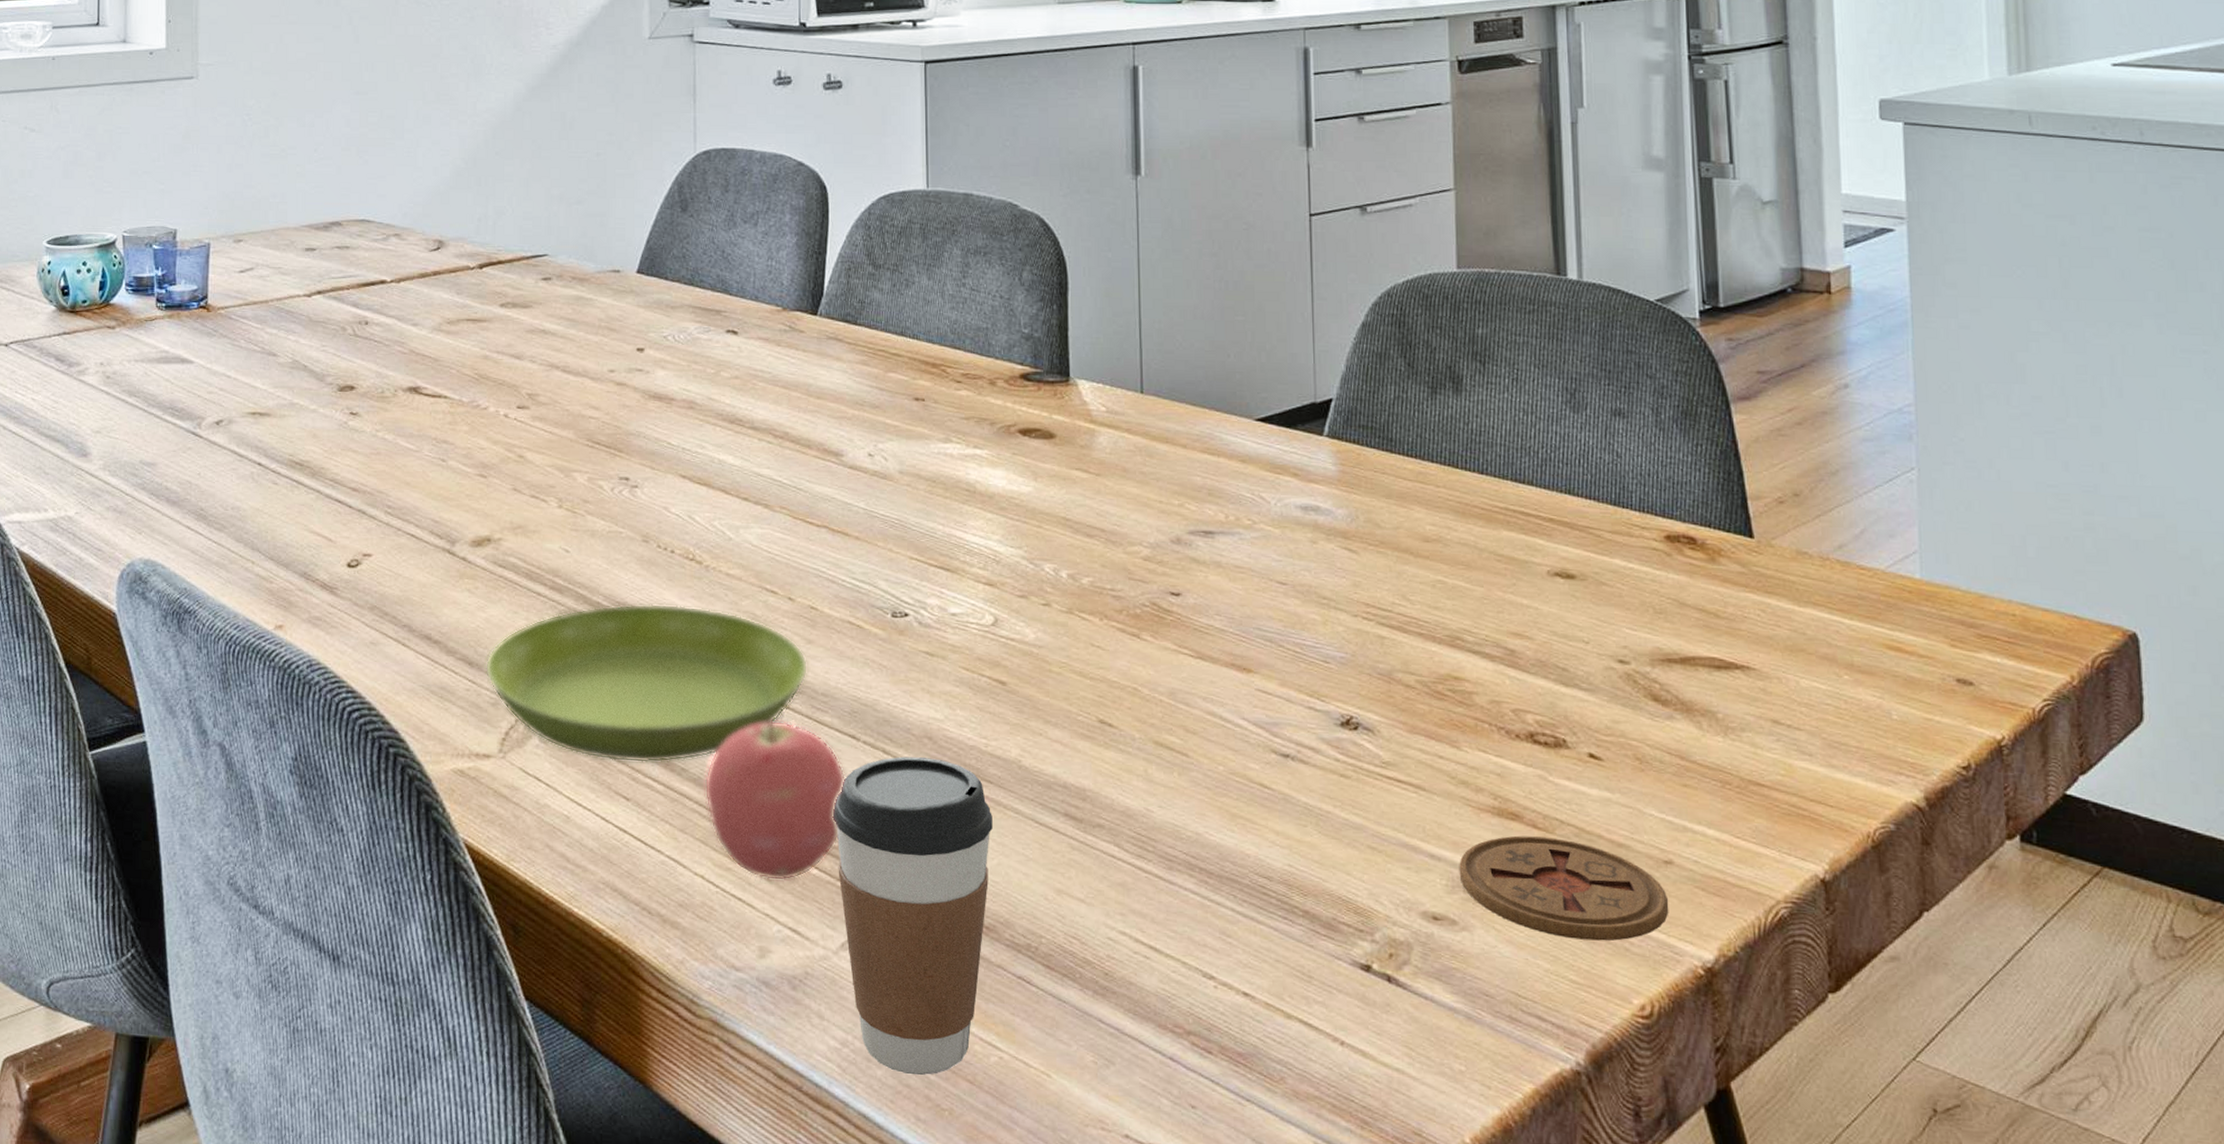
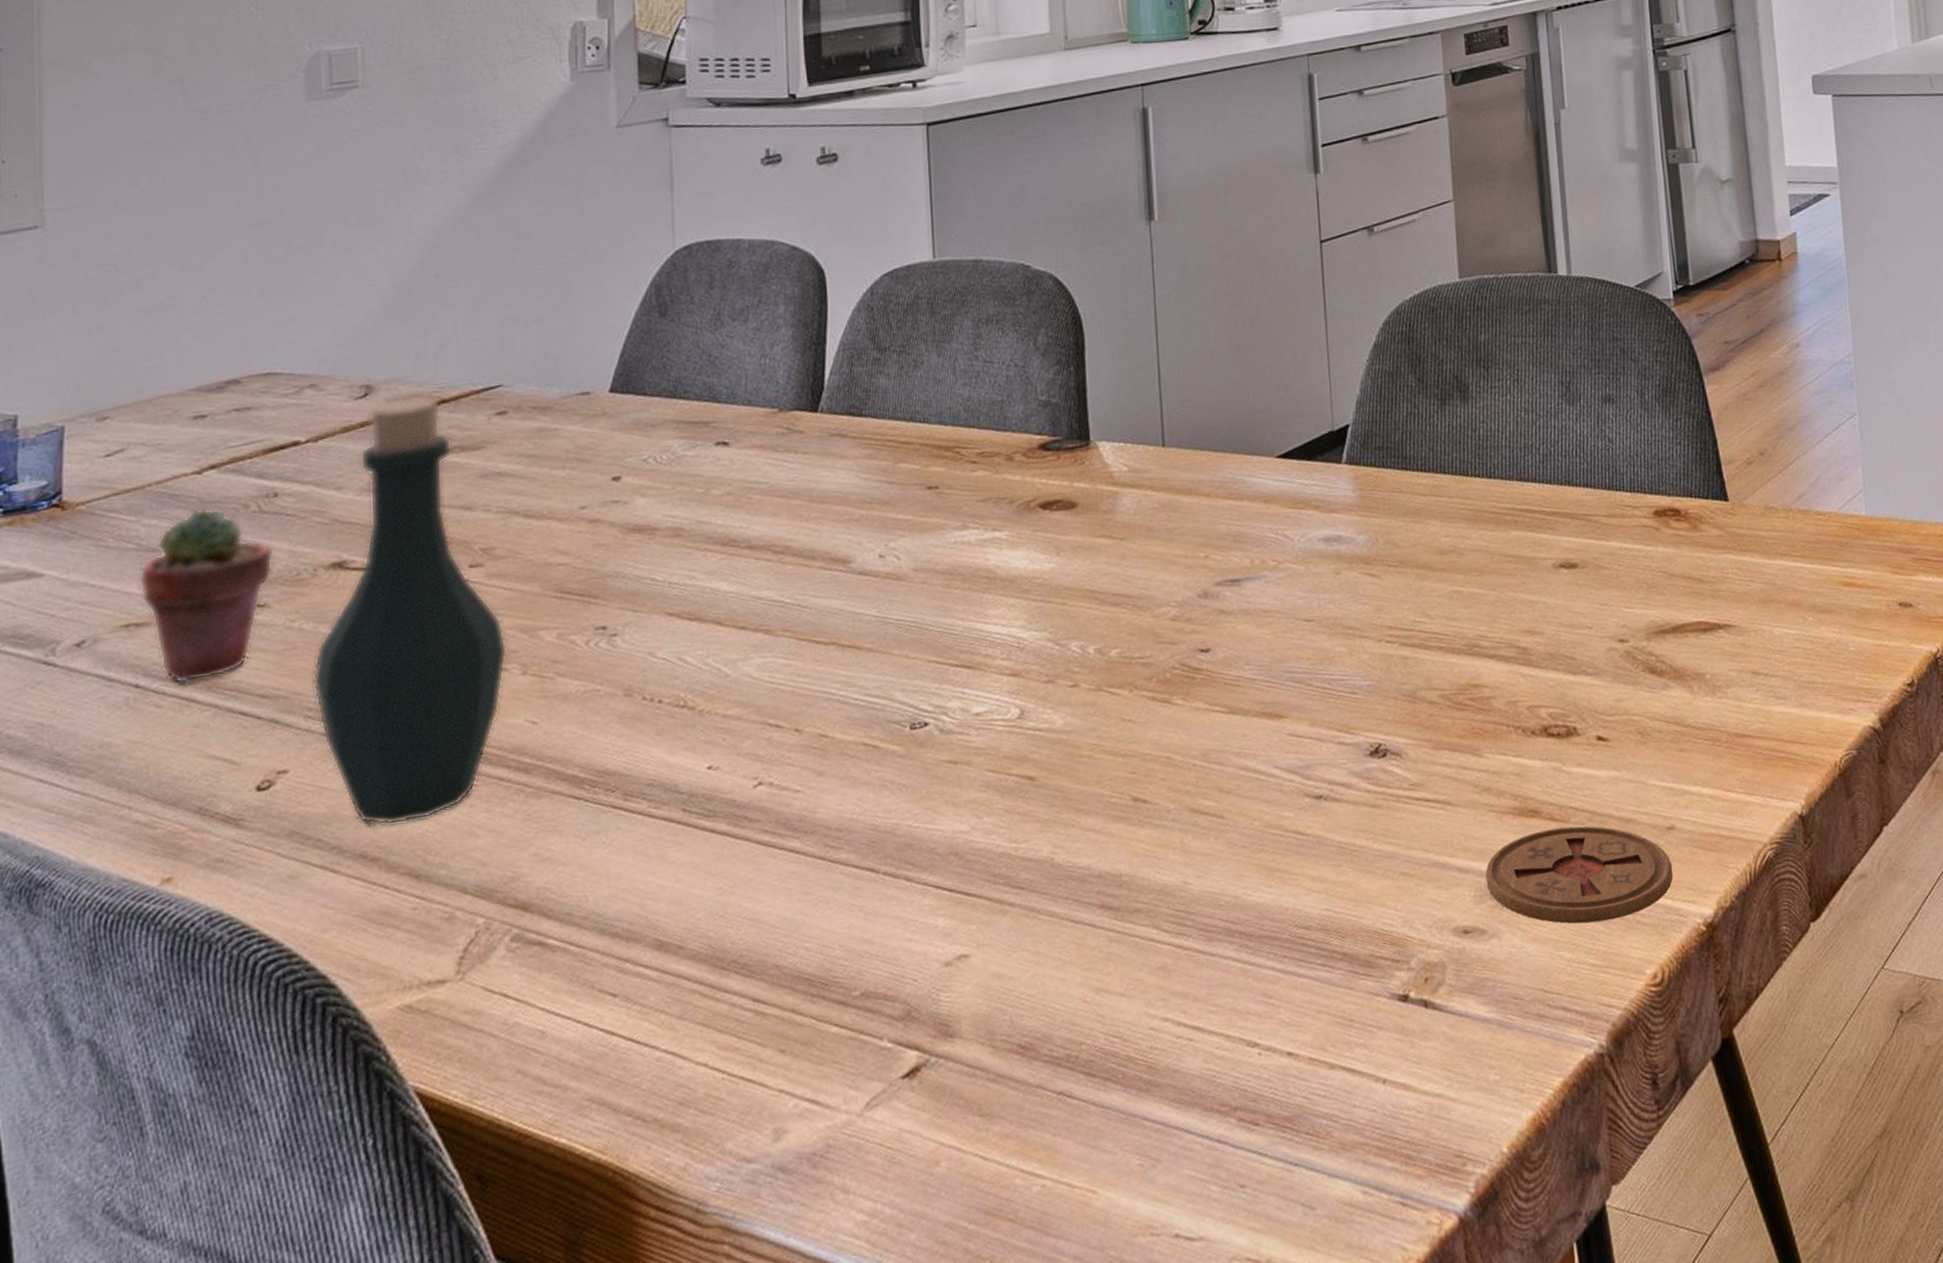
potted succulent: none [263,325,364,469] -> present [140,508,274,684]
bottle: none [391,255,547,617] -> present [312,395,508,826]
saucer: present [485,603,808,763] -> none [436,758,820,957]
apple: present [704,715,845,882] -> none [704,864,865,1051]
coffee cup: present [832,756,993,1076] -> none [851,875,1026,1231]

